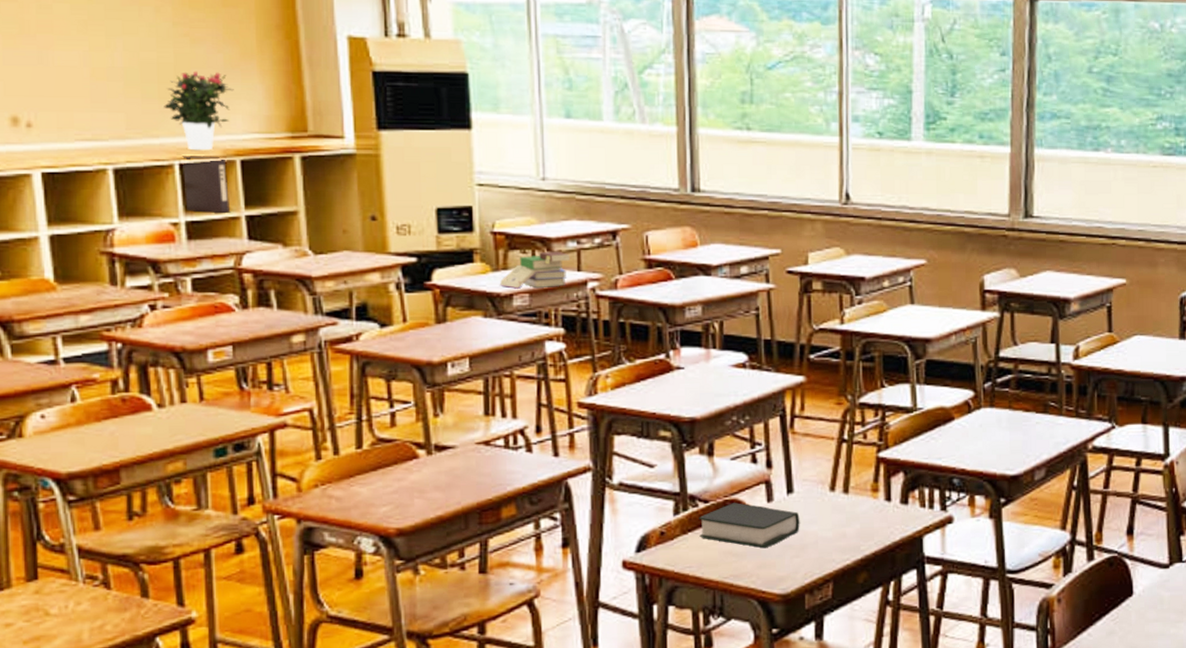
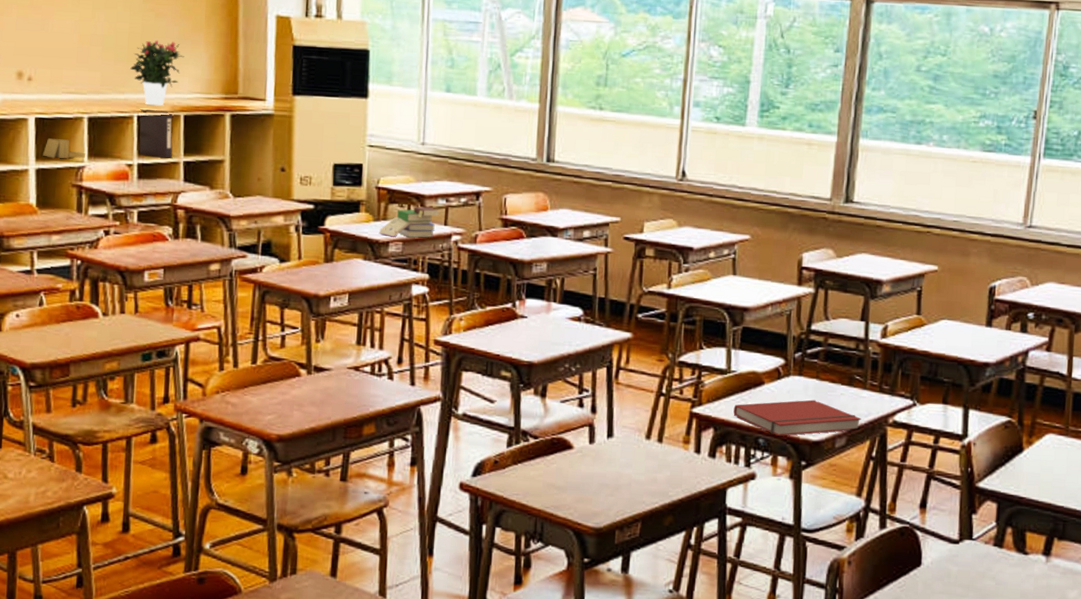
books: none [57,197,114,222] -> present [43,138,85,159]
book: present [699,503,800,549] -> none [527,441,617,485]
book: none [923,432,1060,474] -> present [733,399,861,436]

